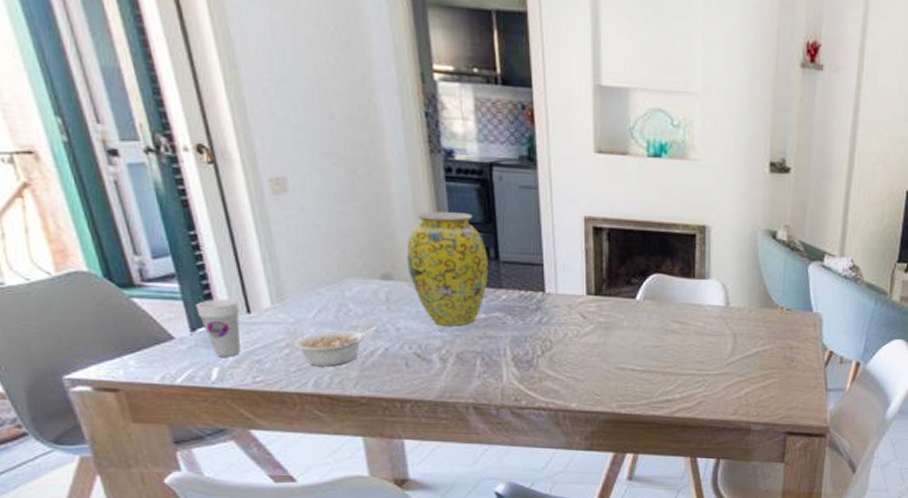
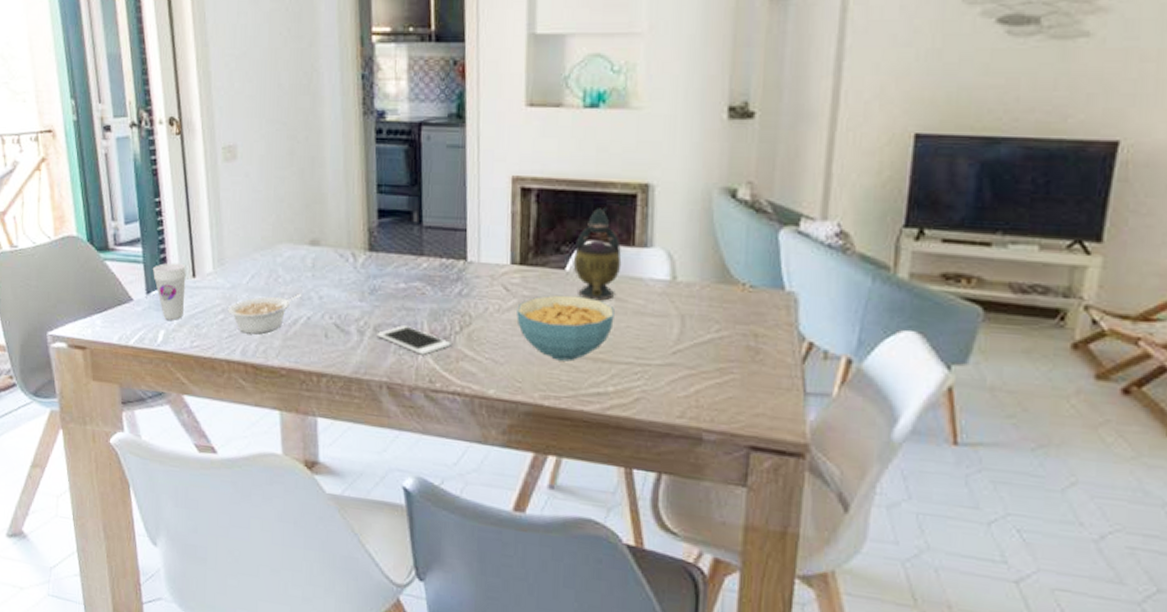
vase: present [406,211,489,326] -> none [334,174,412,296]
cell phone: none [460,352,534,377] -> present [377,325,451,355]
cereal bowl: none [594,320,679,376] -> present [517,294,615,361]
teapot: none [642,244,684,324] -> present [573,206,622,301]

